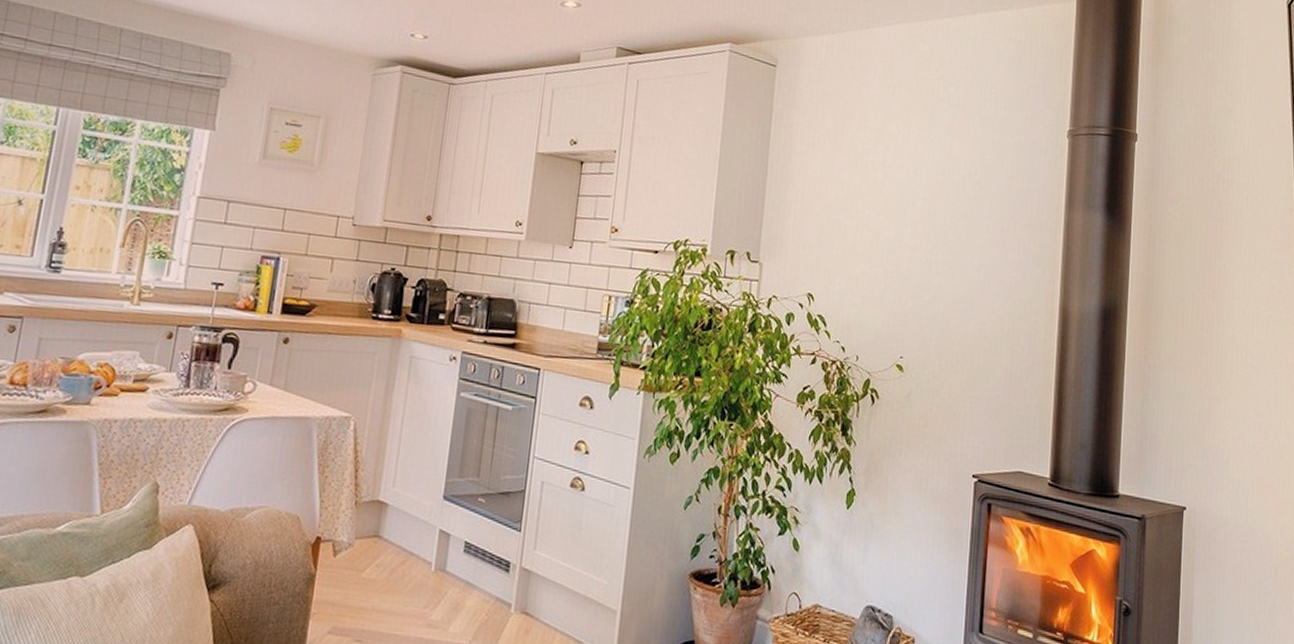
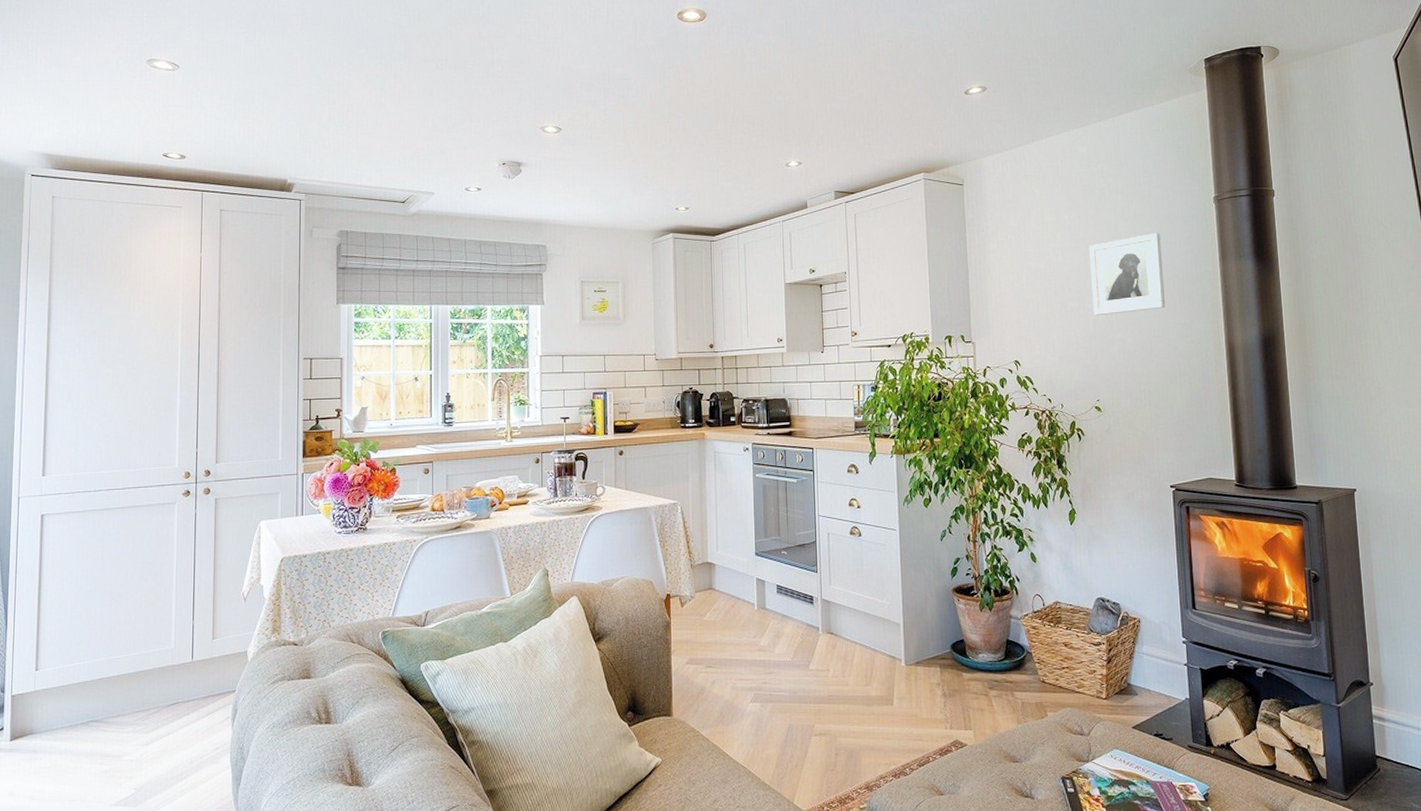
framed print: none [910,162,1001,256] -> present [1089,233,1165,316]

